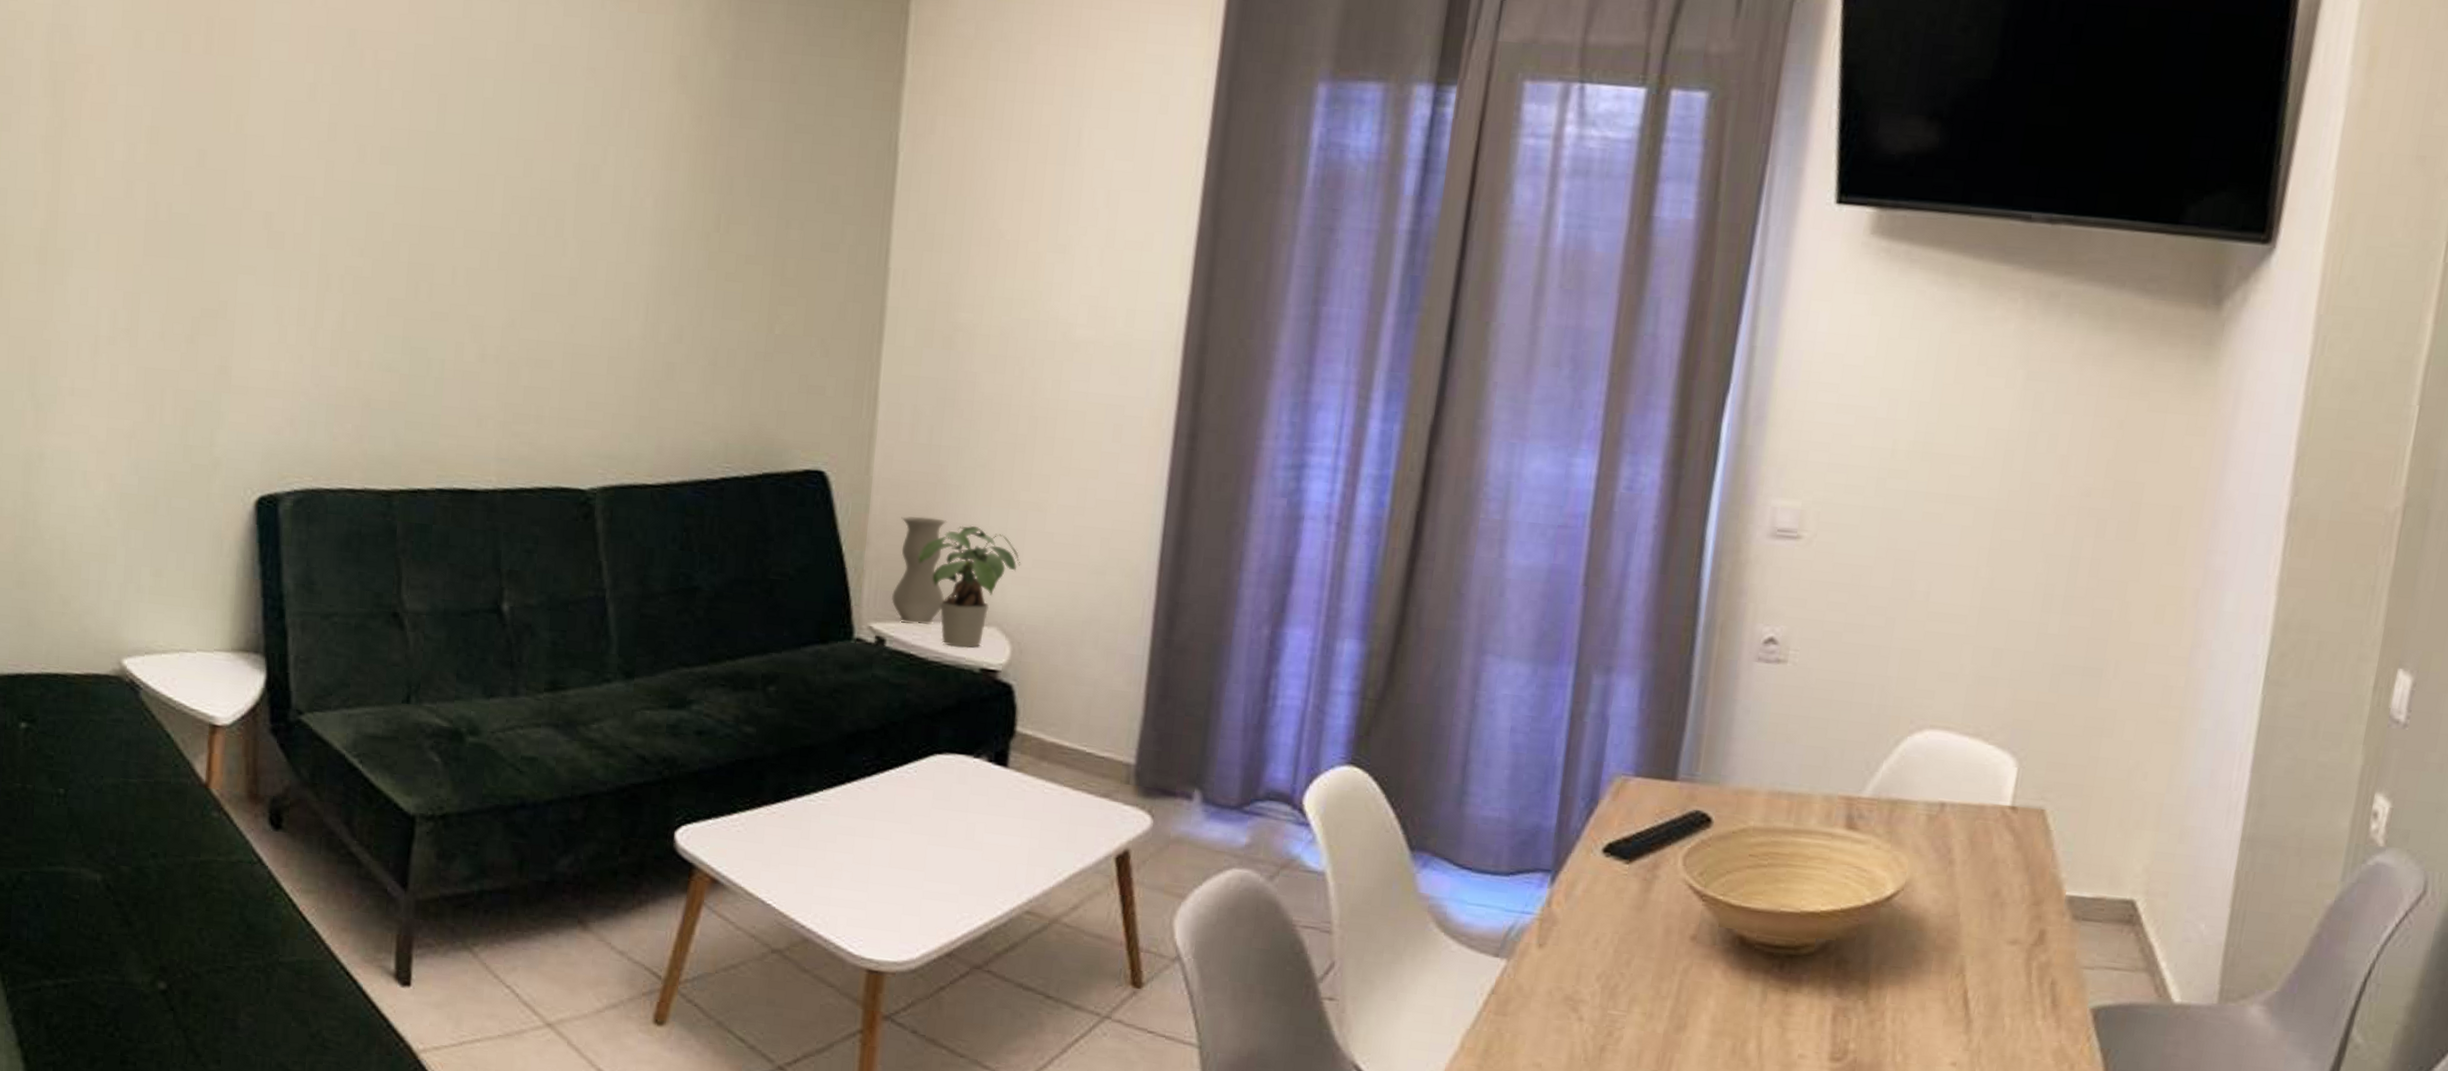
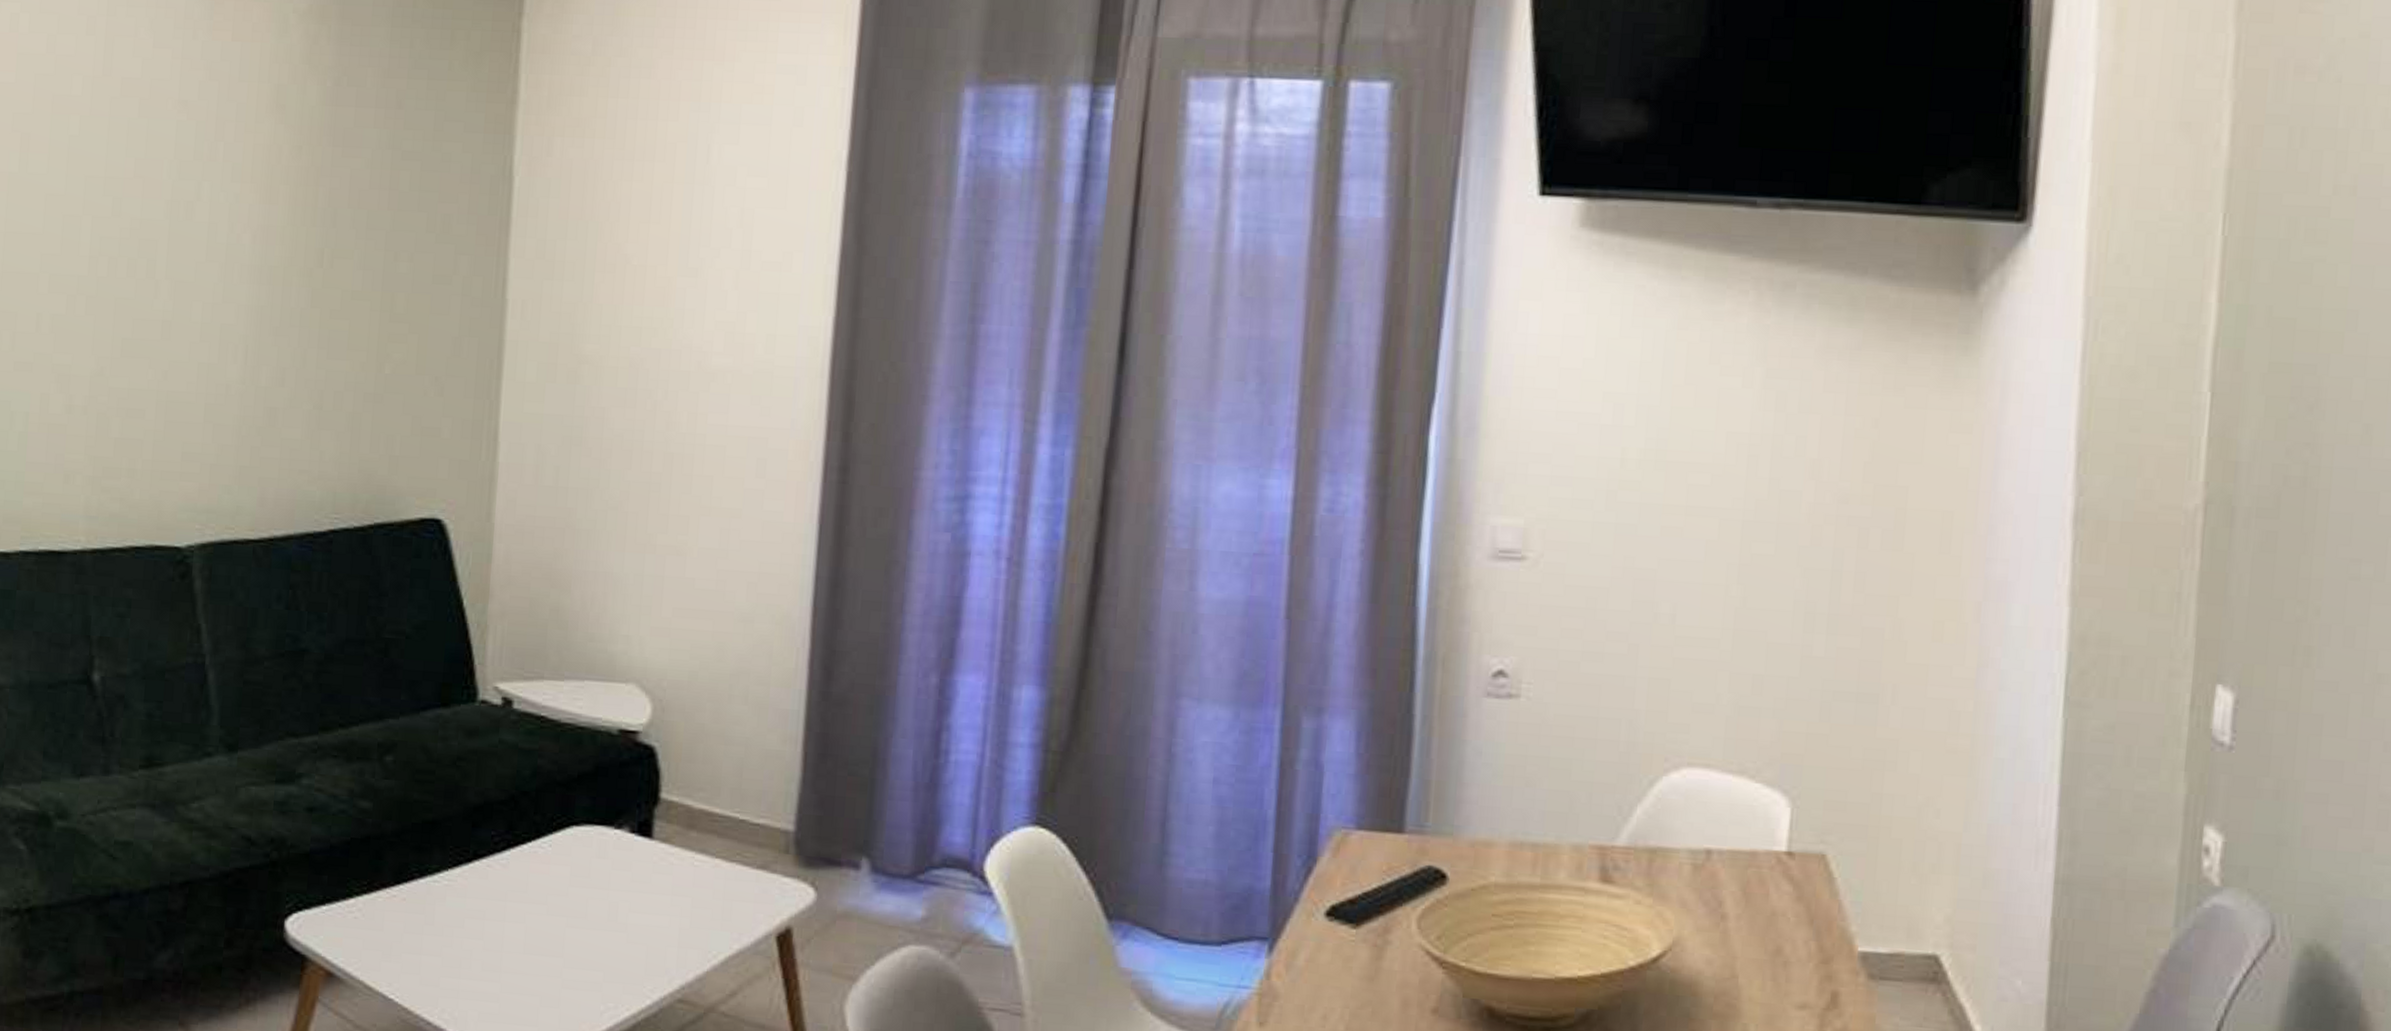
vase: present [891,516,947,624] -> none [519,565,578,682]
potted plant: present [918,525,1021,648] -> none [546,573,660,708]

